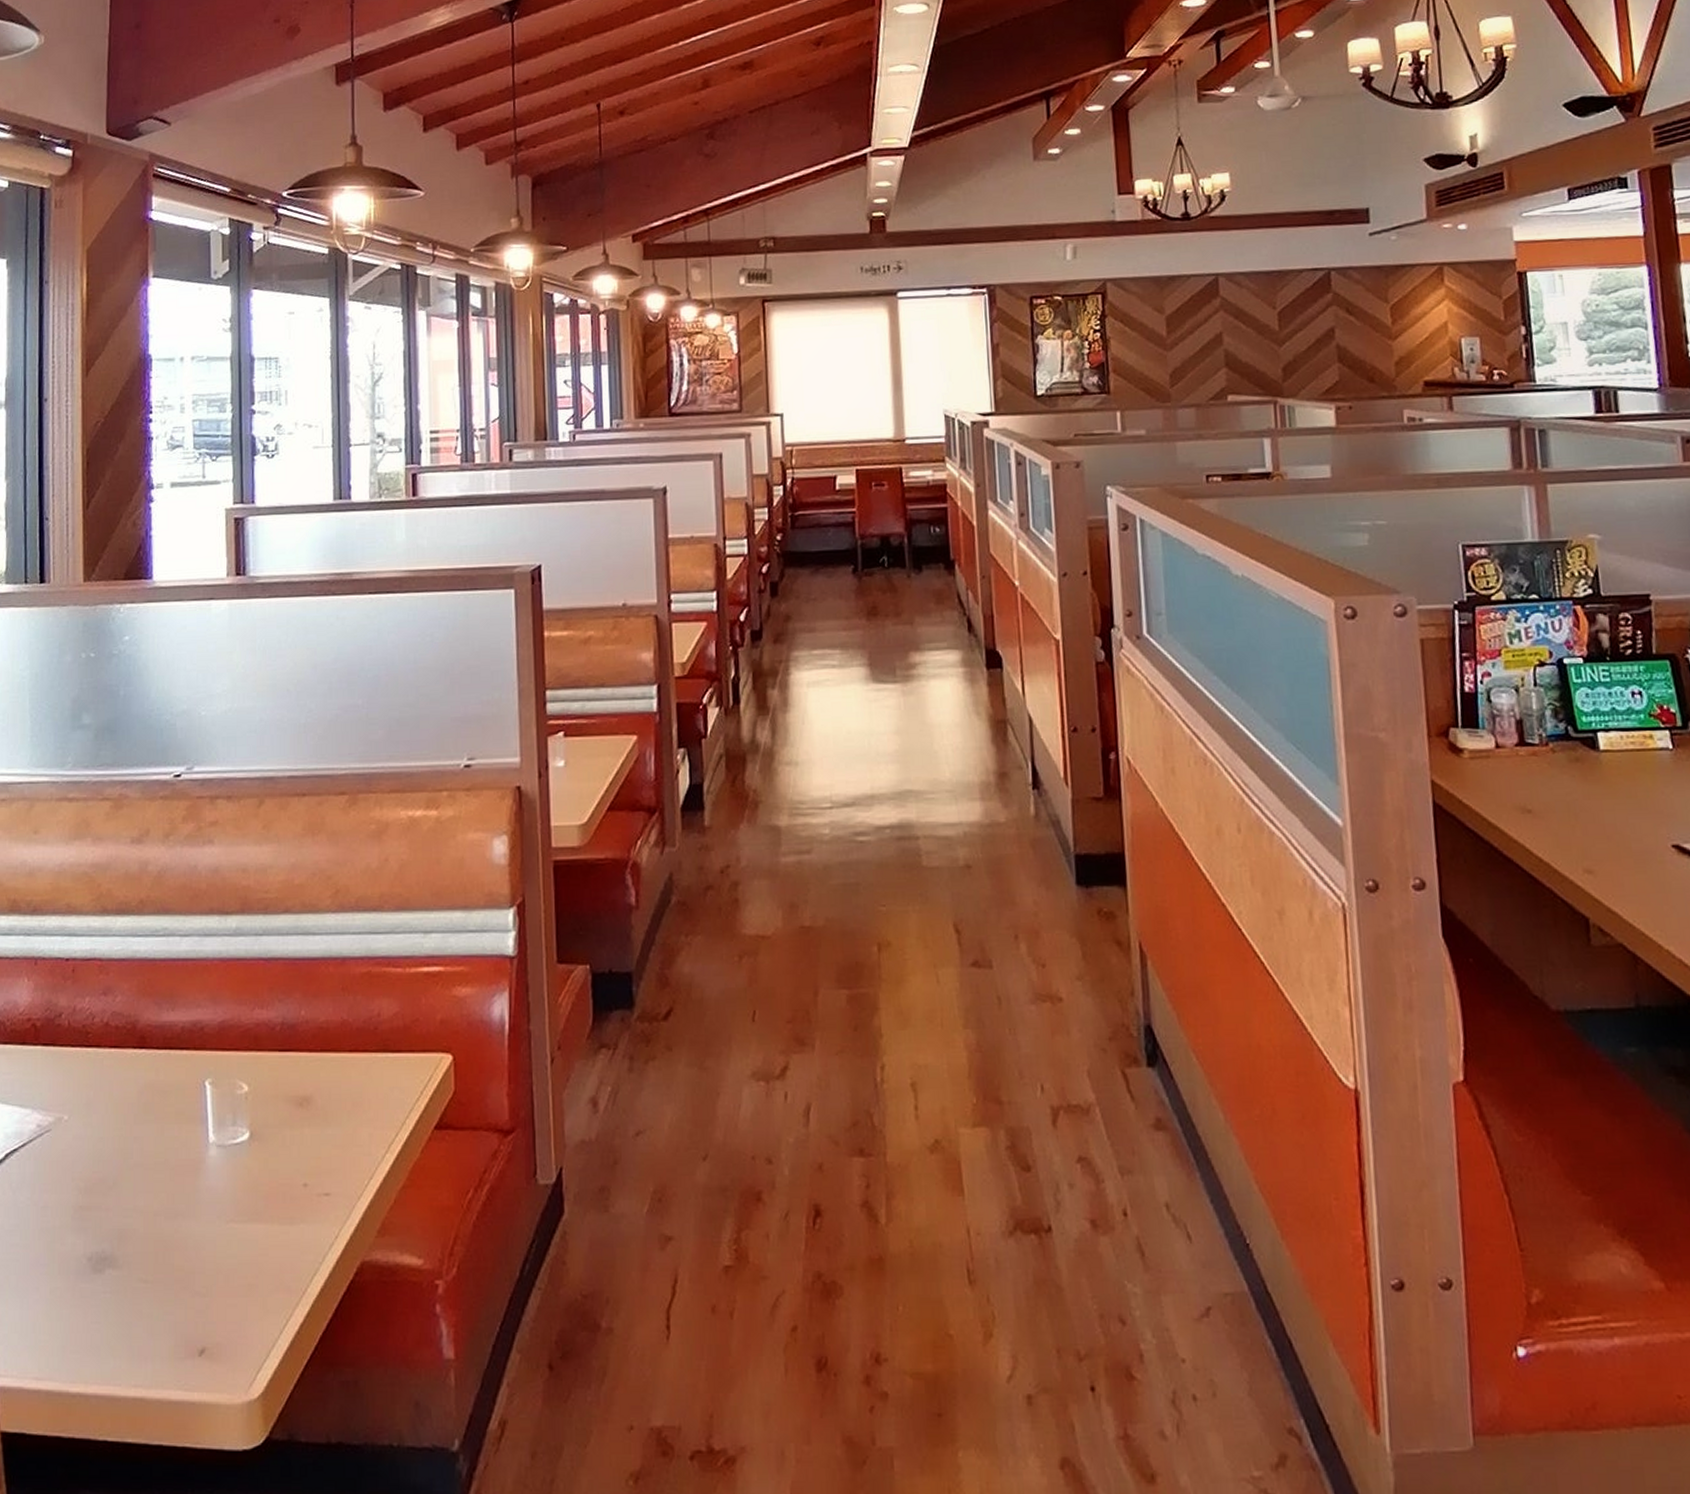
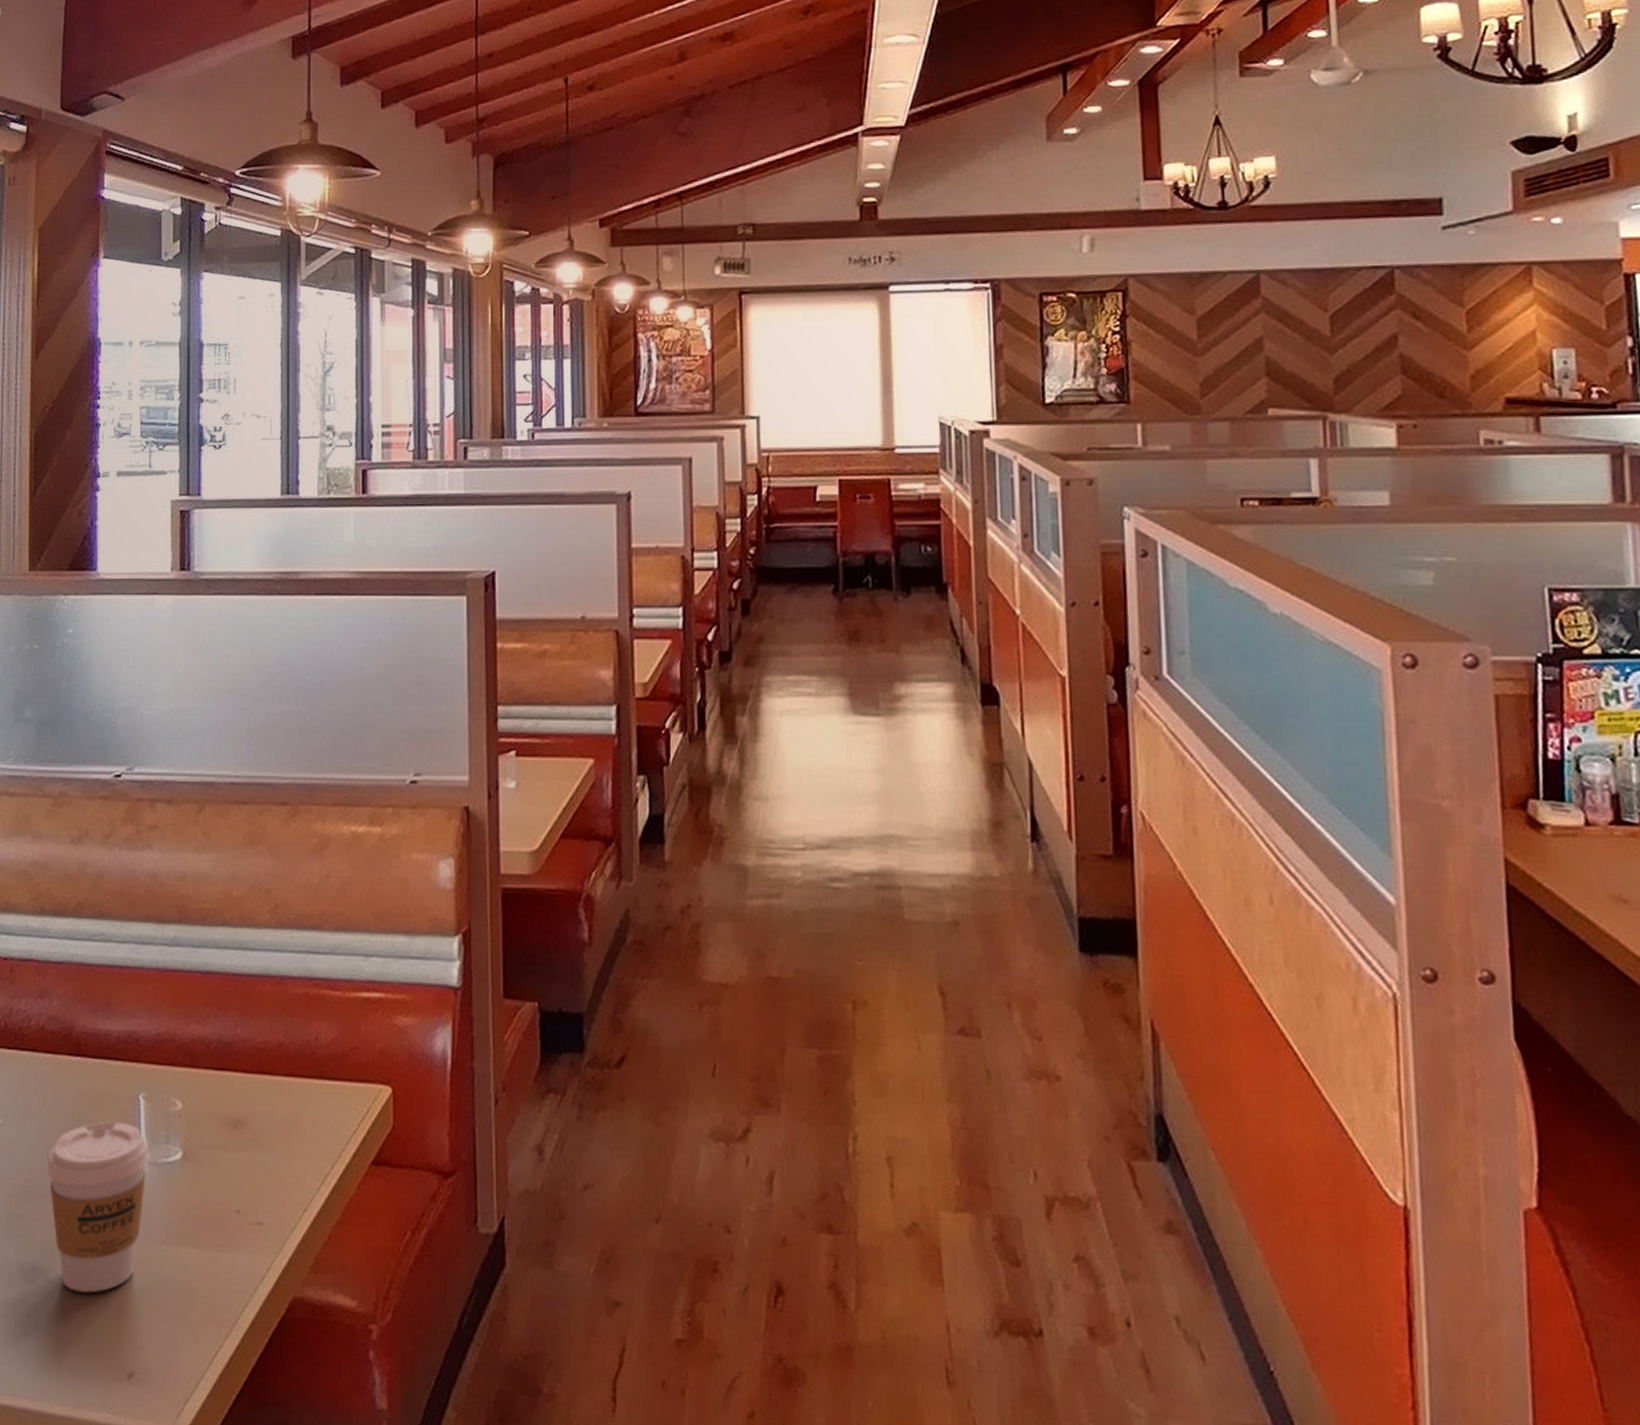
coffee cup: none [114,1109,216,1276] -> present [47,1121,149,1293]

